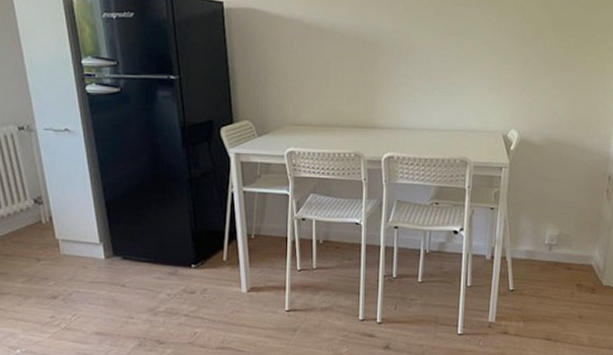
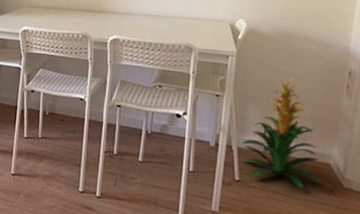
indoor plant: none [516,186,586,292] -> present [242,78,323,190]

